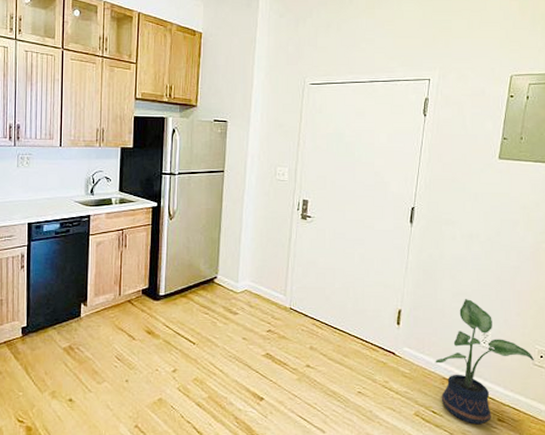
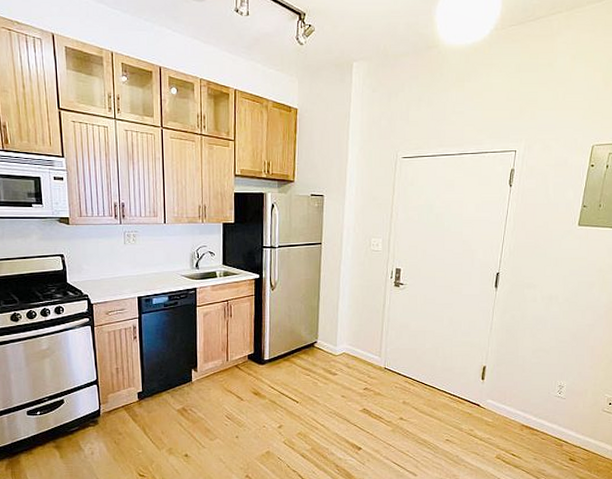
potted plant: present [435,299,534,425] -> none [515,355,603,464]

